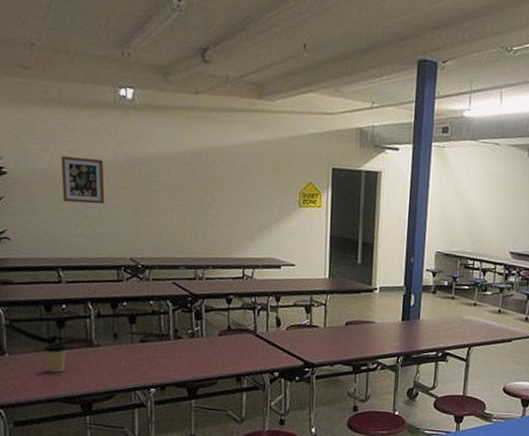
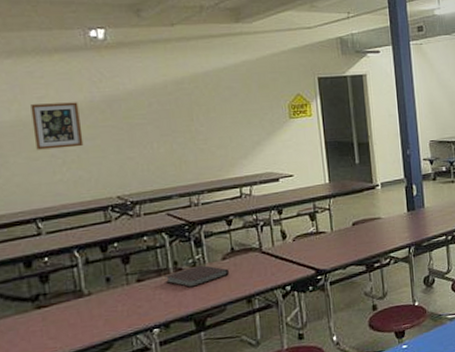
coffee cup: present [44,342,68,372] -> none [26,298,55,333]
notebook: none [165,337,223,357] -> present [164,265,229,288]

